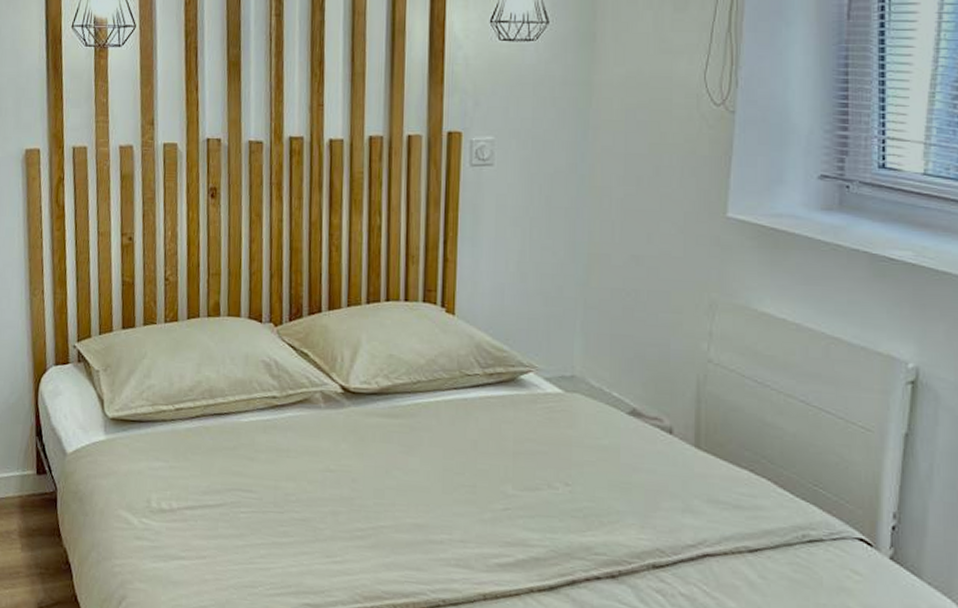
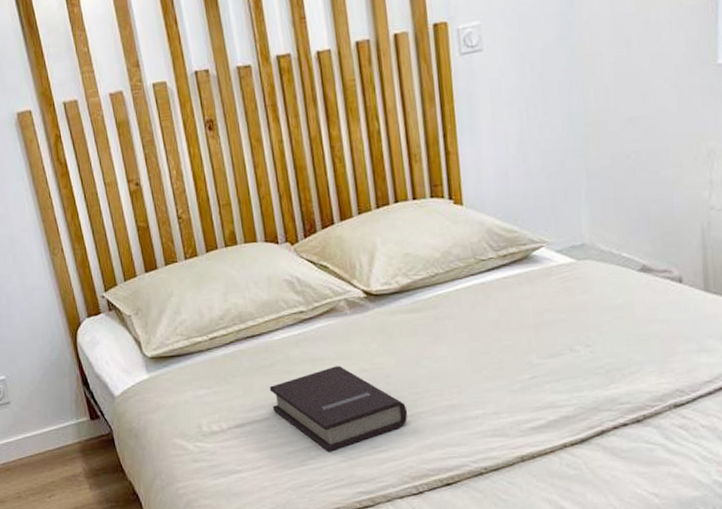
book: none [228,460,370,553] -> present [269,366,408,452]

